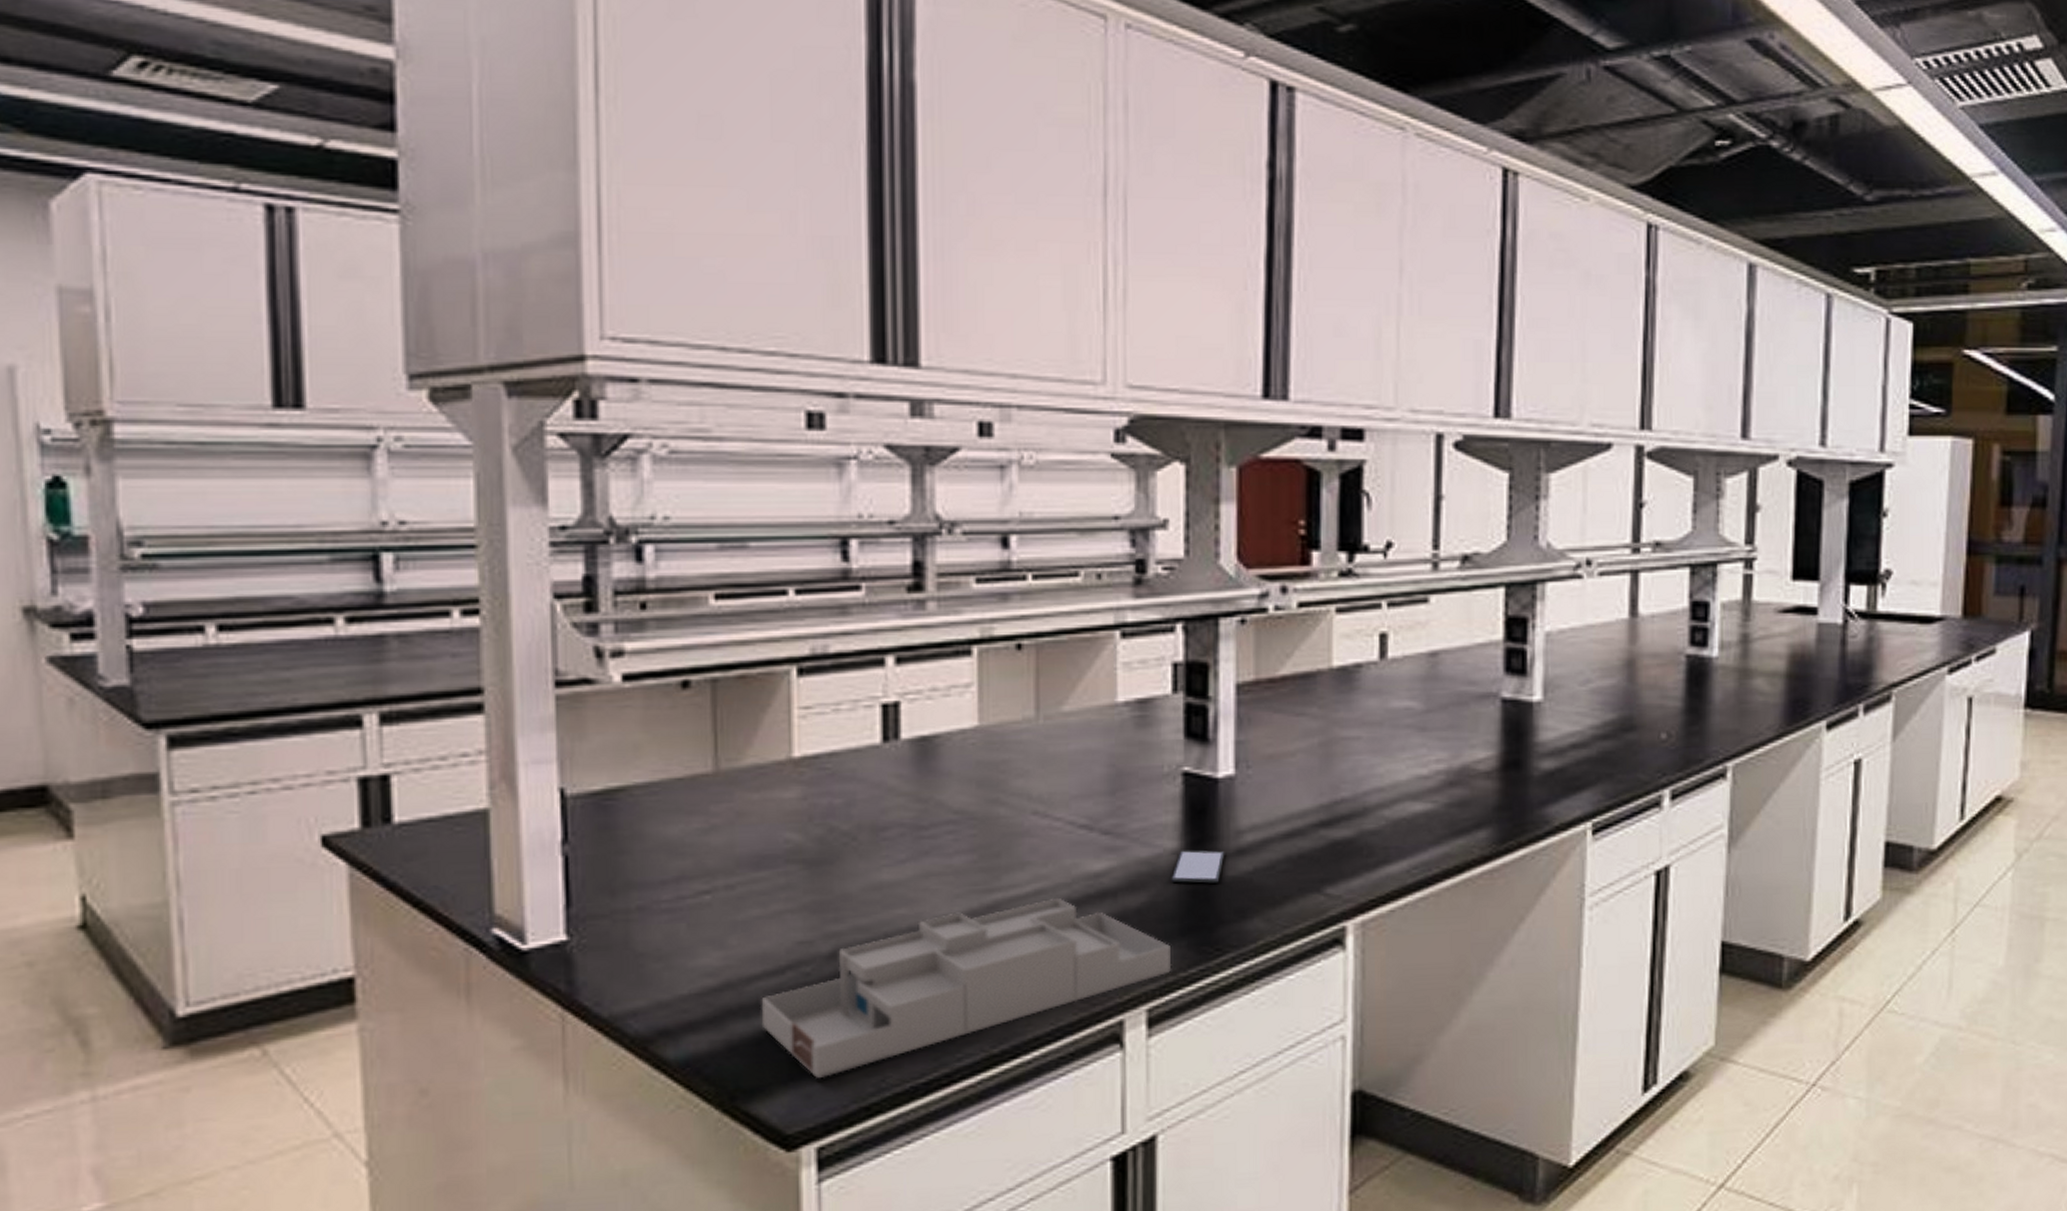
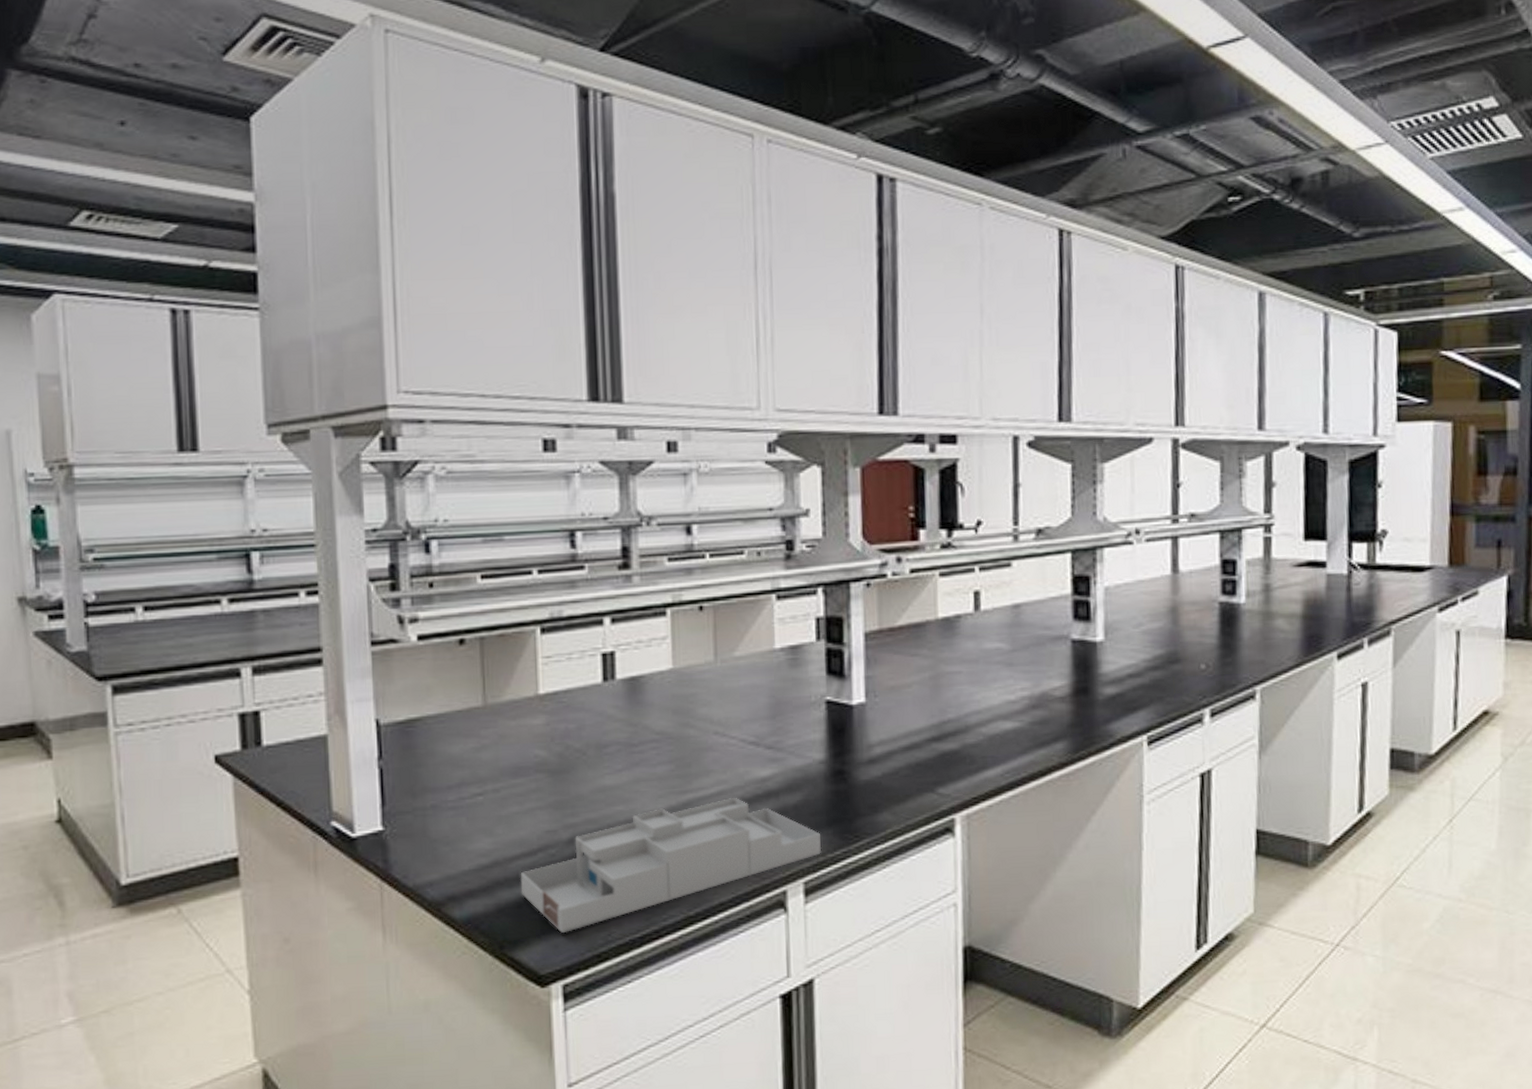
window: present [1171,850,1225,883] -> none [819,760,860,786]

